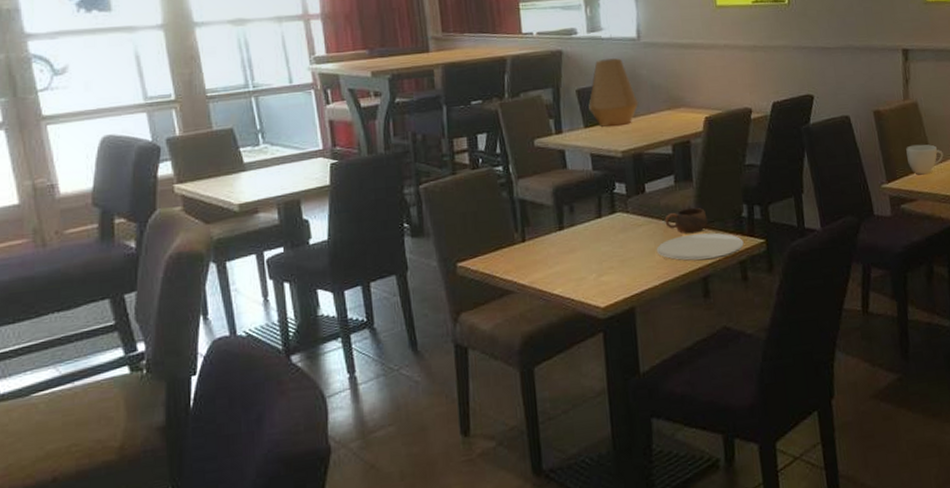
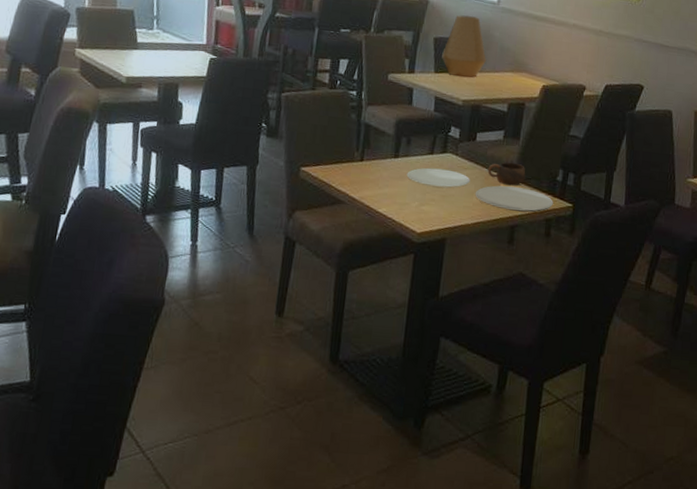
plate: none [576,230,648,254] -> present [406,167,470,189]

